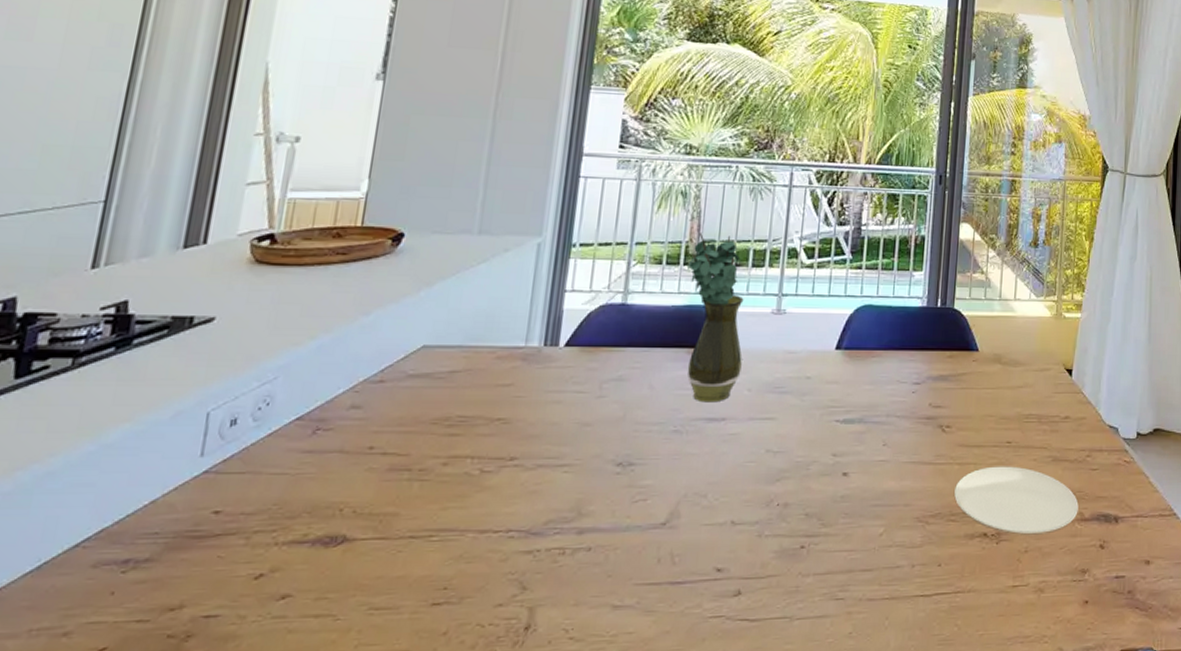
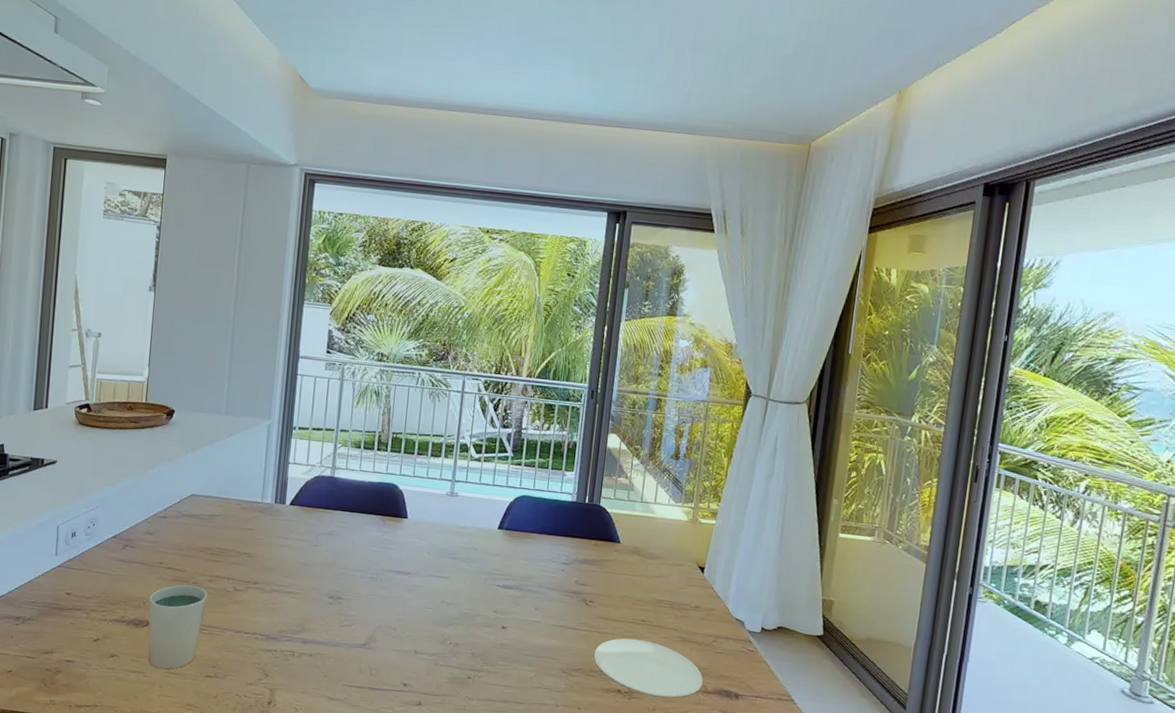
cup: none [342,475,440,605] -> present [148,585,207,669]
vase: present [687,233,744,403] -> none [380,426,424,560]

